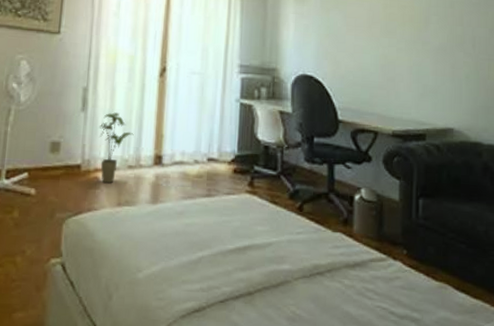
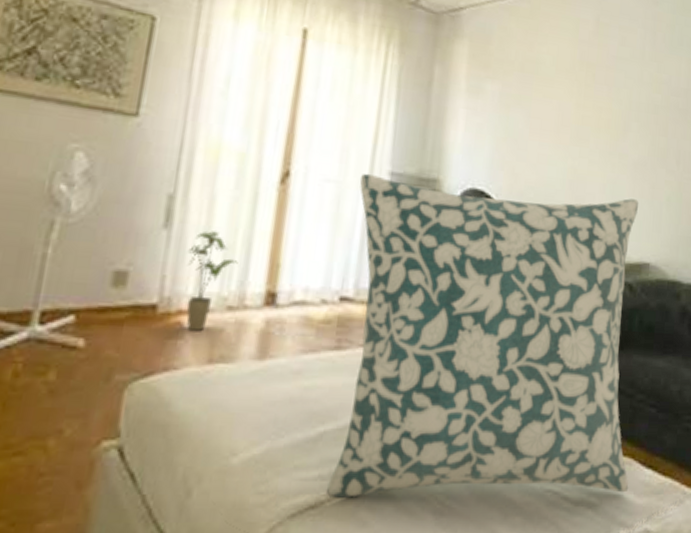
pillow: none [207,66,446,311] -> present [327,173,639,498]

